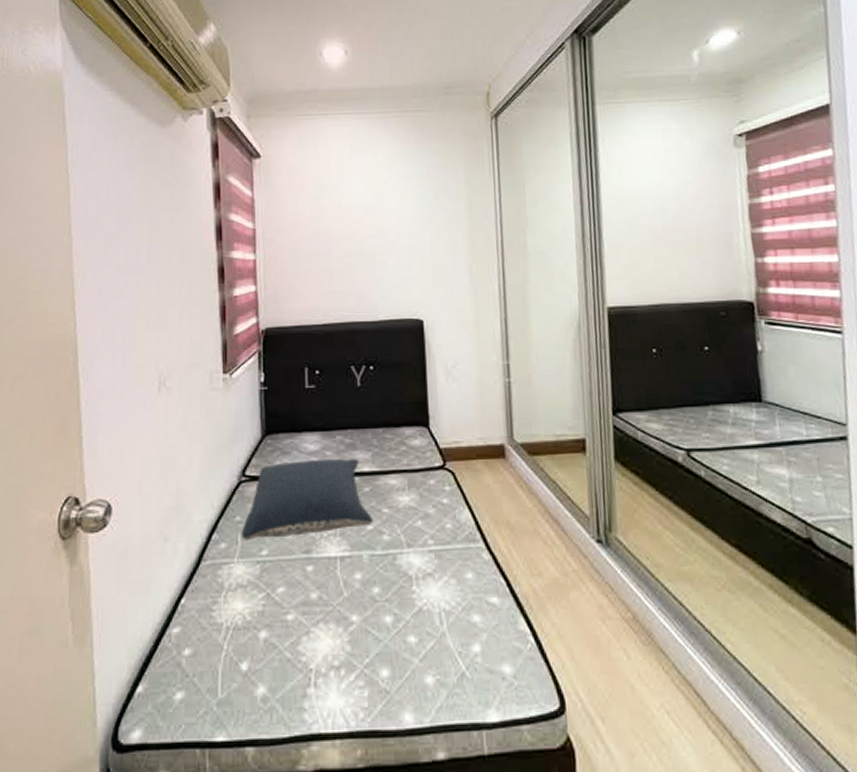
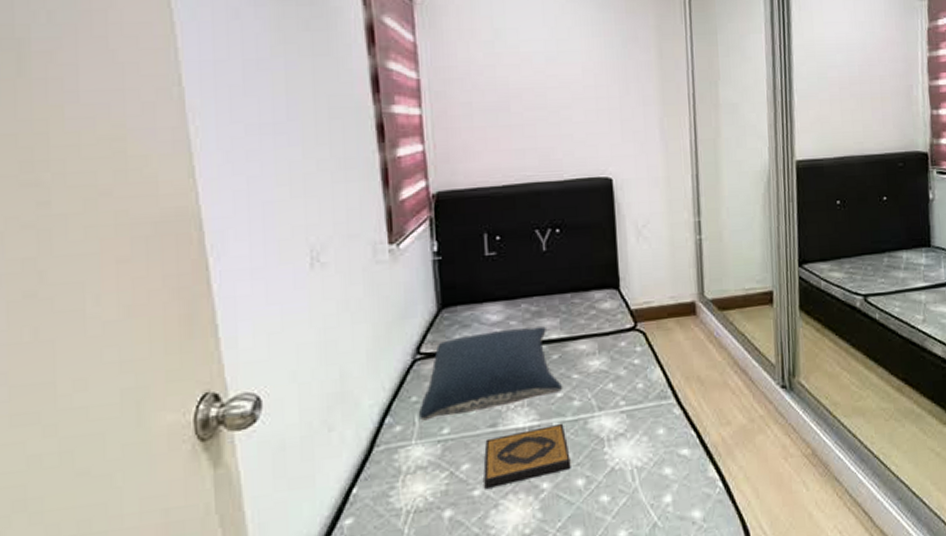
hardback book: none [297,556,380,614] -> present [483,423,571,489]

